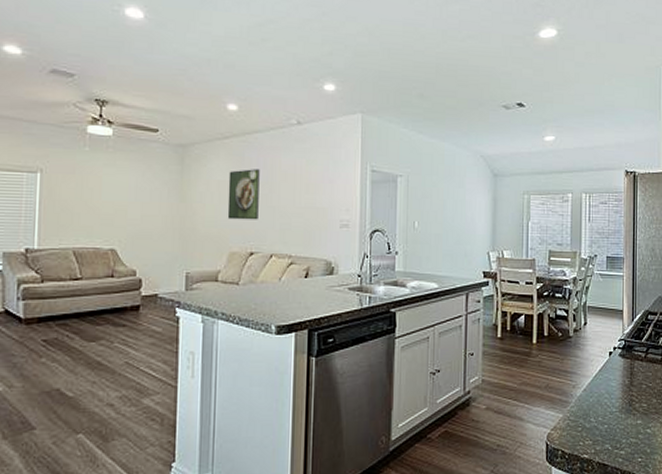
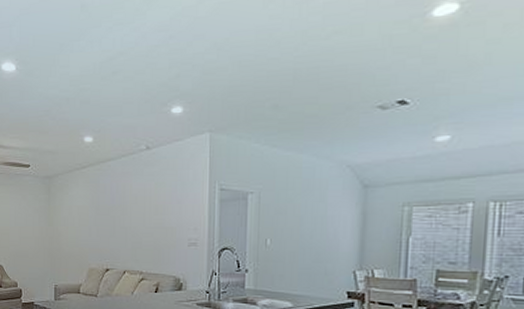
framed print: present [227,169,260,220] -> none [86,194,113,240]

